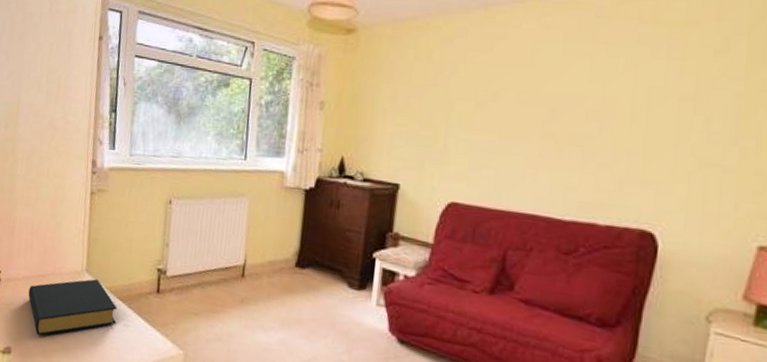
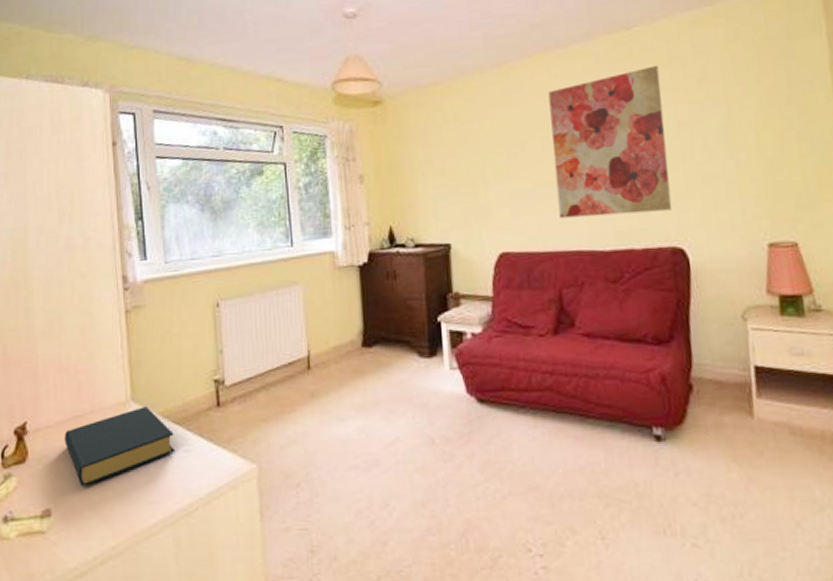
wall art: none [520,28,670,191] -> present [548,65,673,219]

